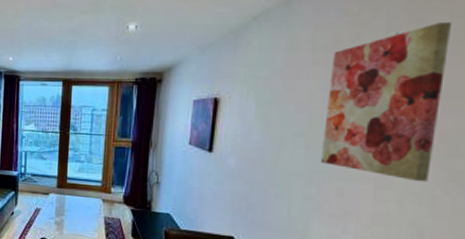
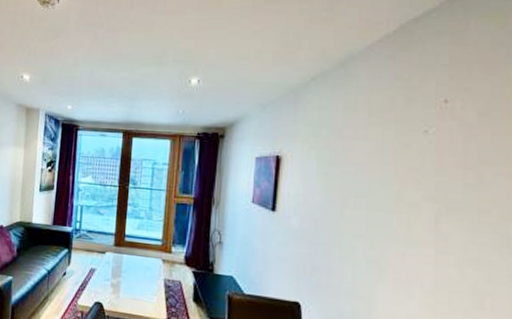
wall art: present [320,23,451,182] -> none [381,92,493,247]

